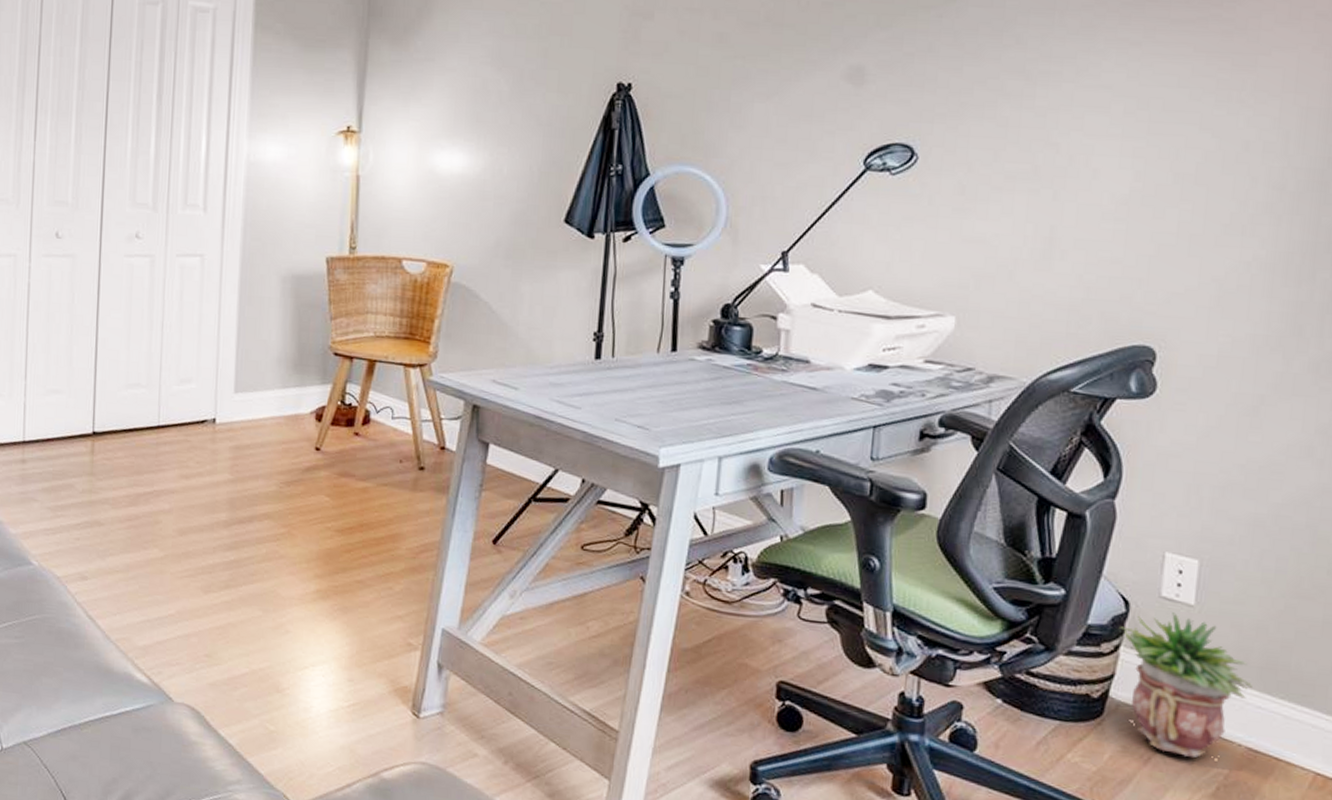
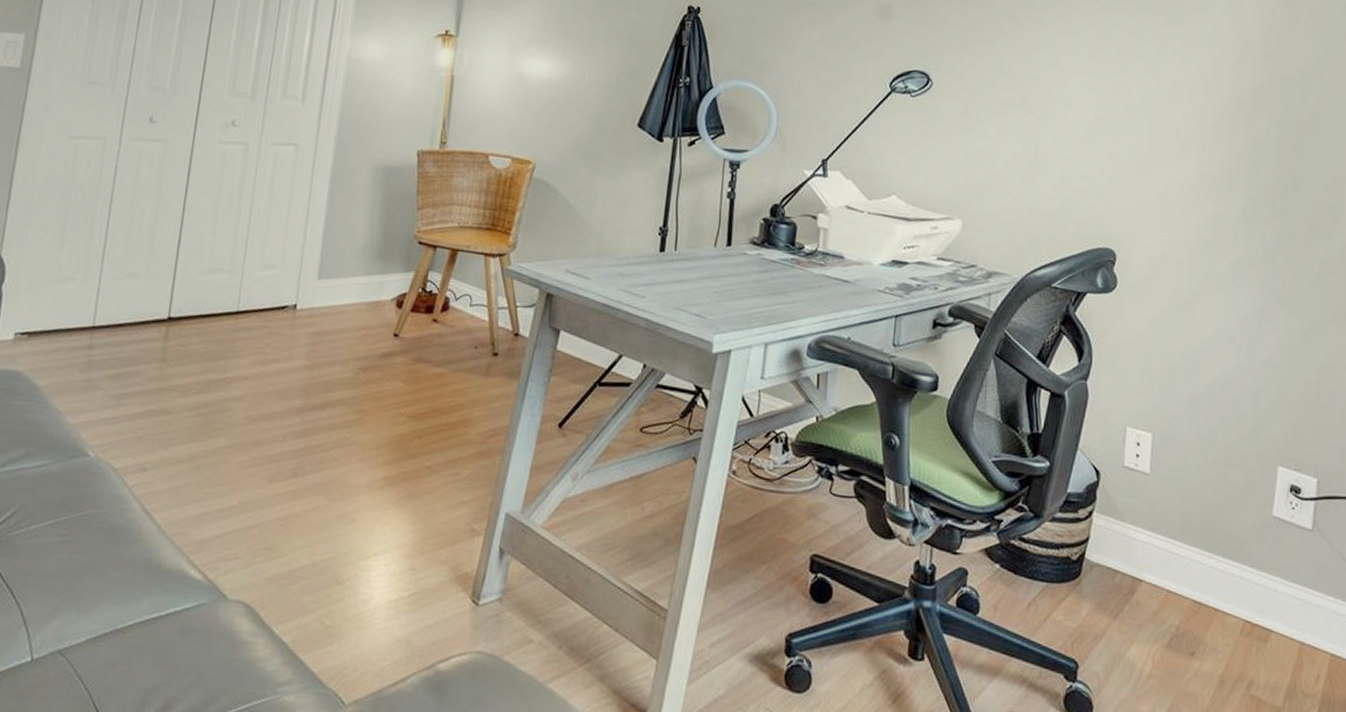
potted plant: present [1118,612,1252,759] -> none [1092,480,1195,612]

